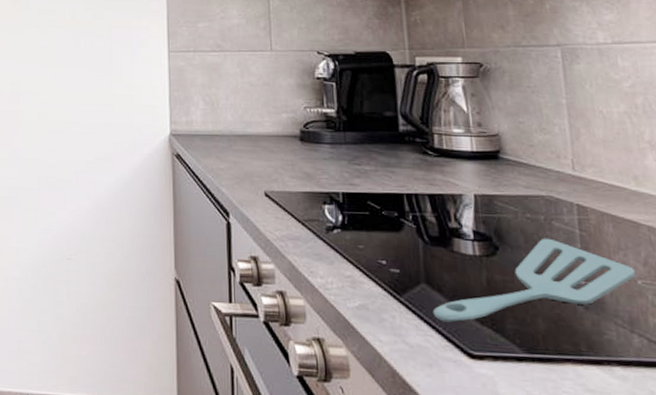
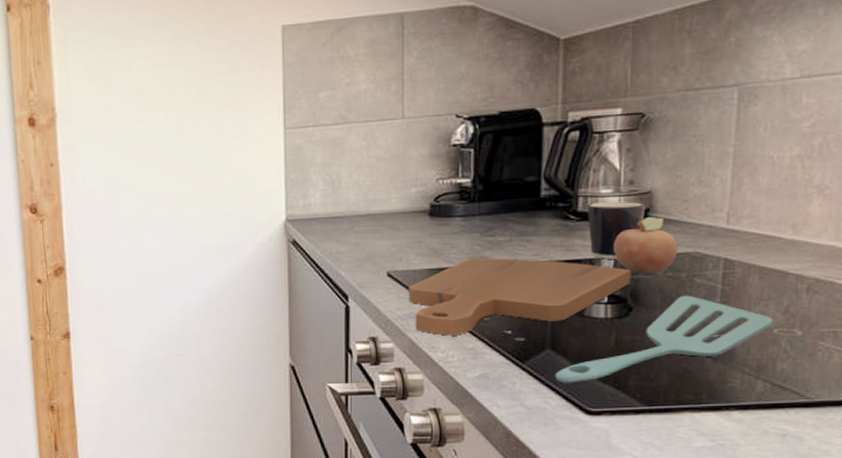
cutting board: none [285,184,493,262] -> present [408,257,632,336]
mug: none [442,140,497,198] -> present [587,201,645,260]
fruit: none [471,157,532,214] -> present [613,216,678,275]

